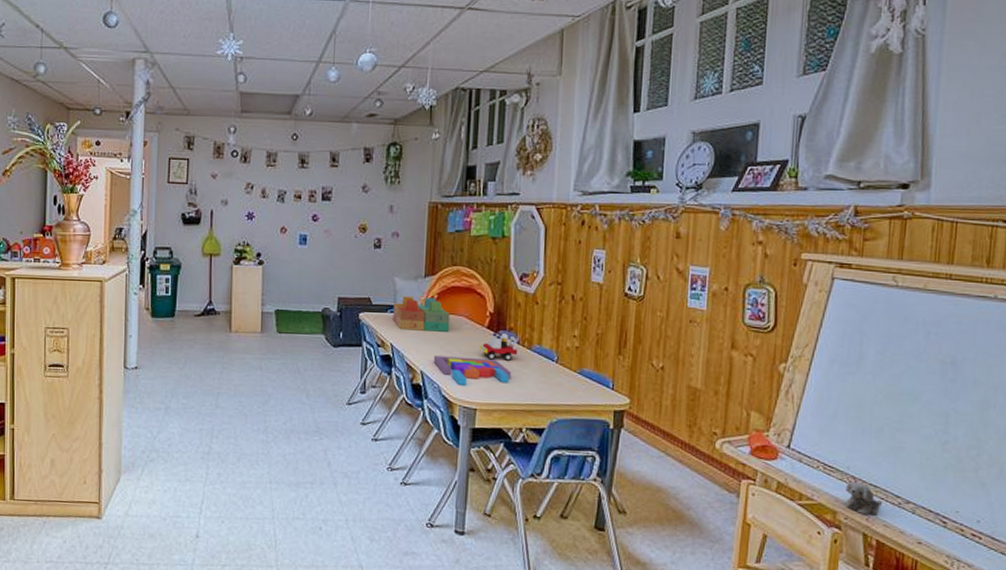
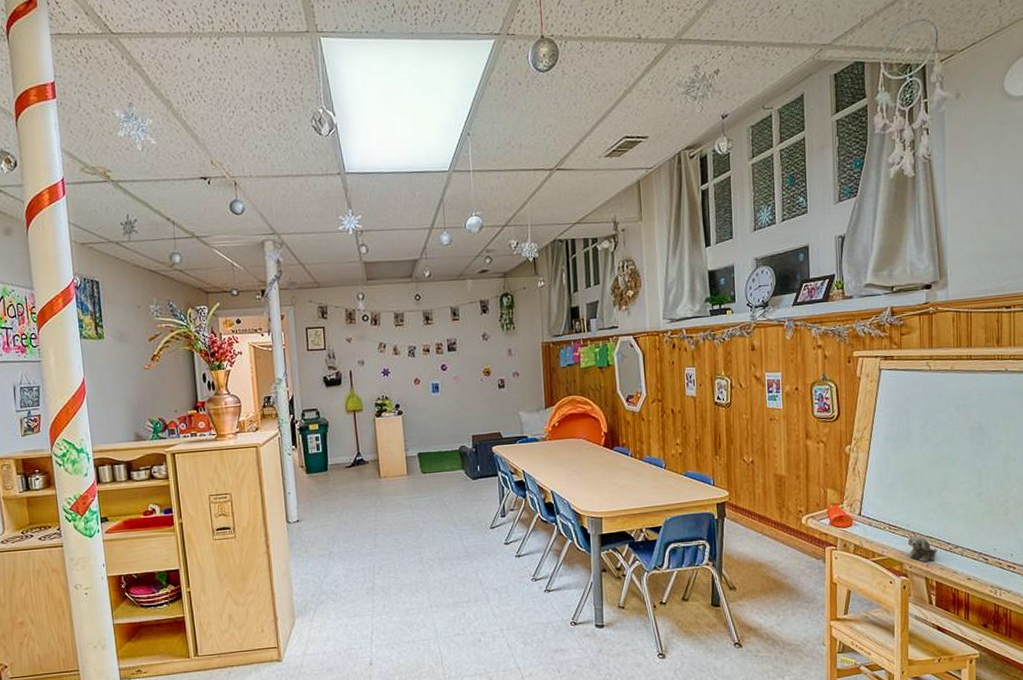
toy blocks: present [393,296,450,332] -> none [521,426,572,457]
building blocks: present [433,355,512,385] -> none [560,472,628,499]
toy truck: present [479,333,518,362] -> none [599,449,632,473]

